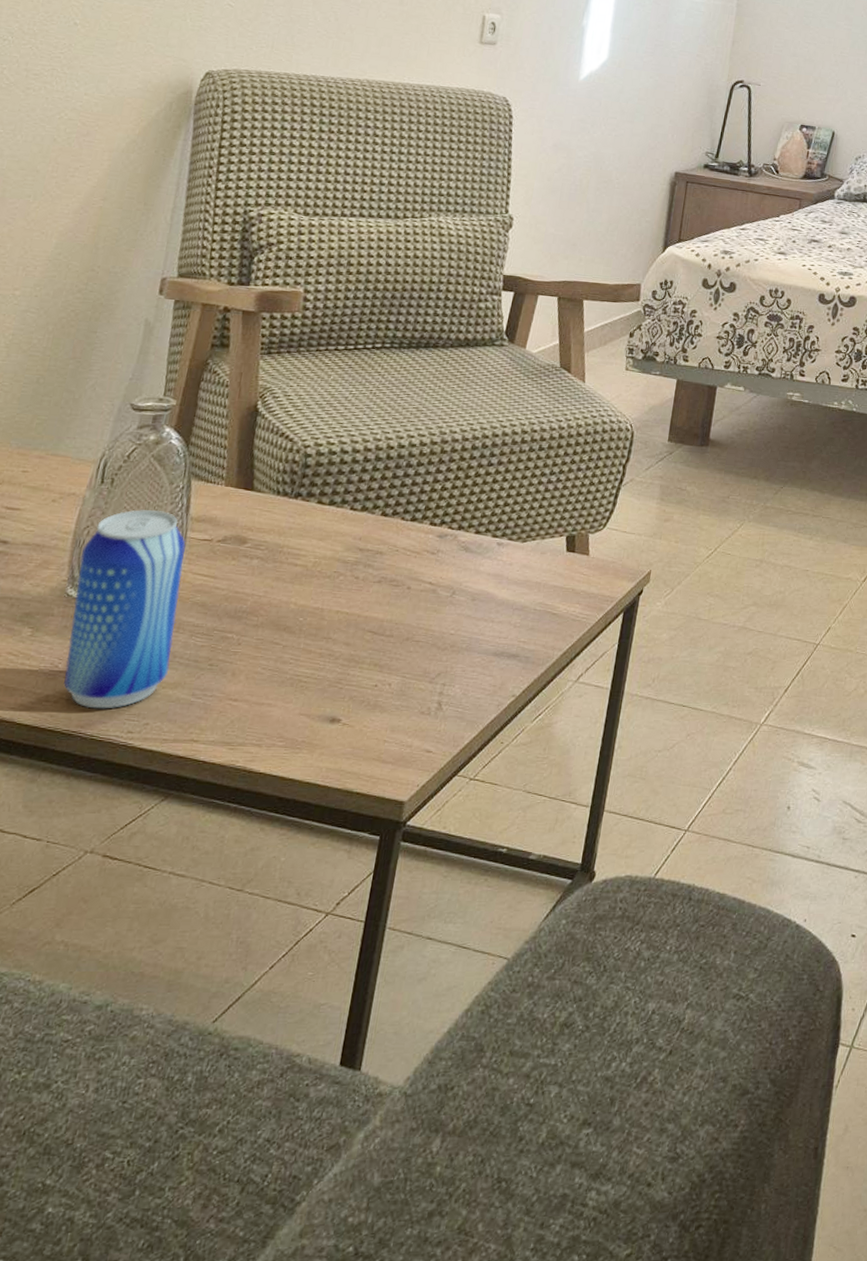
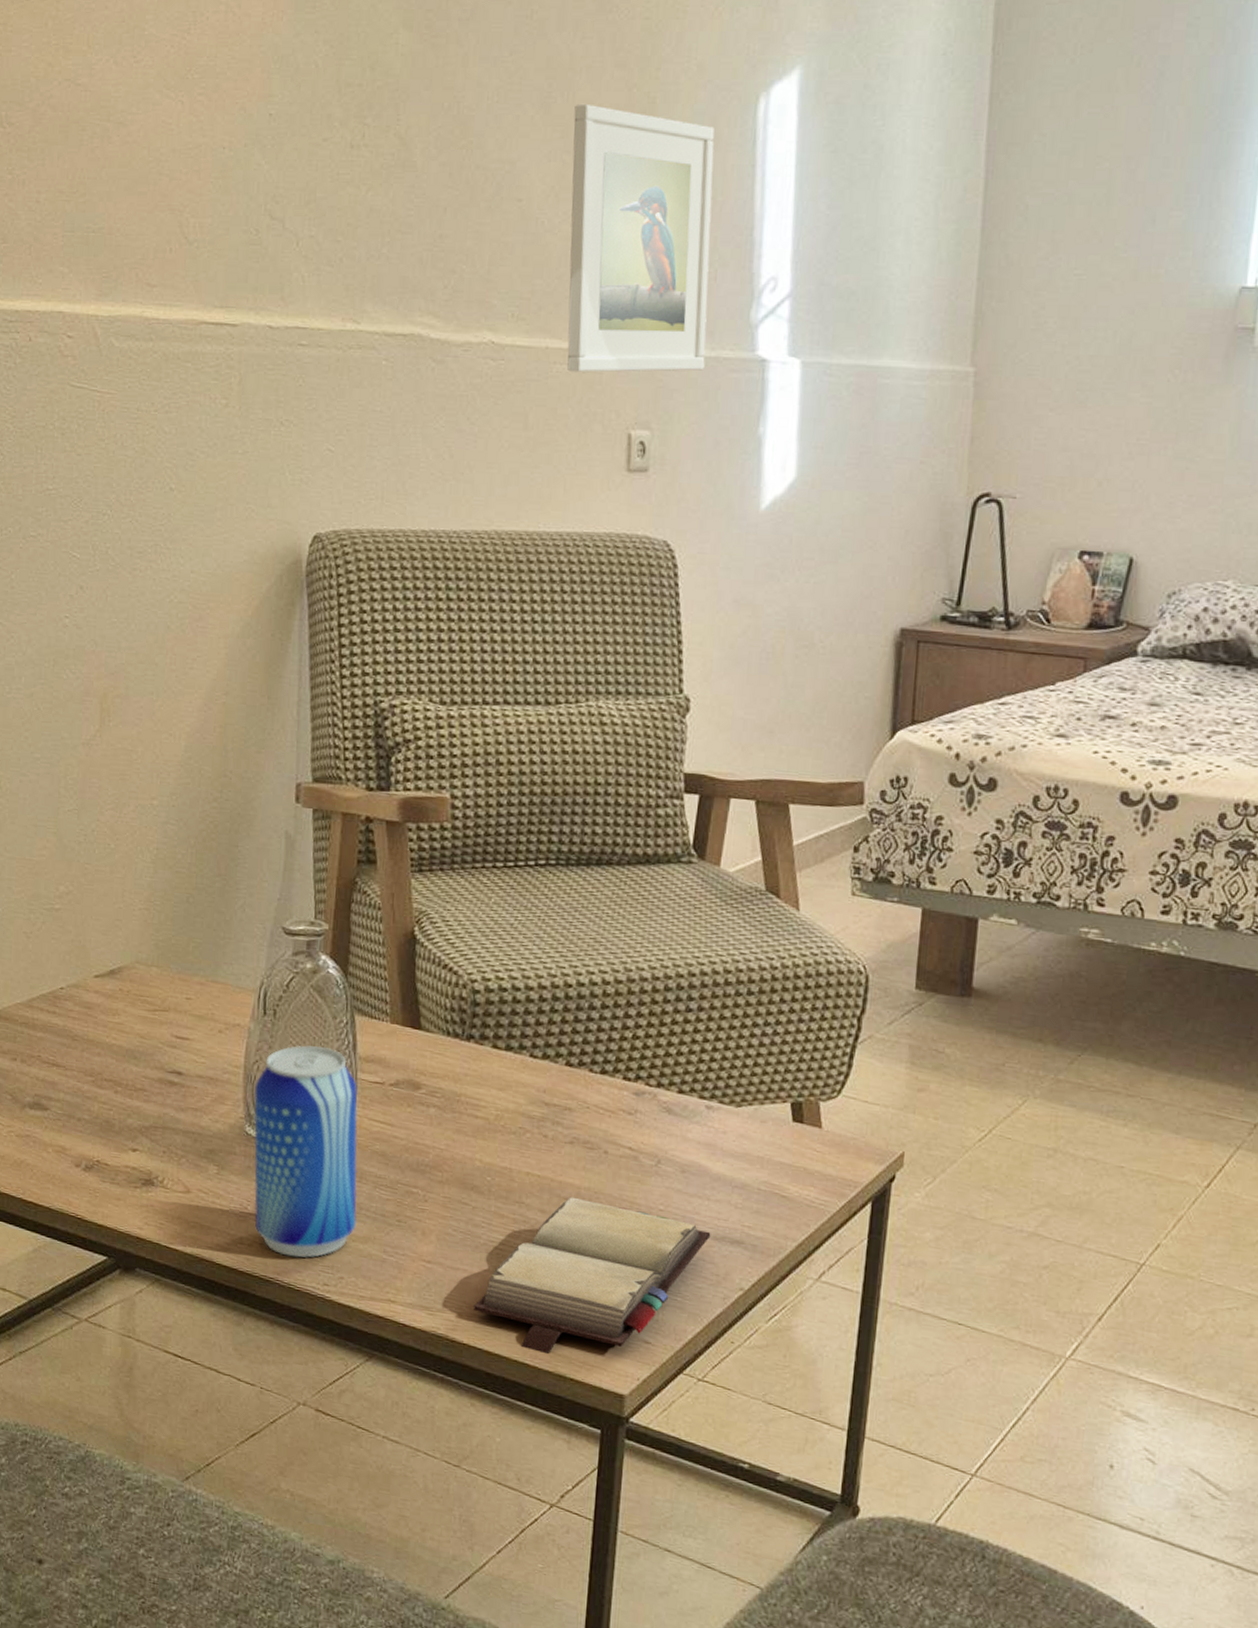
hardback book: none [273,629,492,773] -> present [474,1196,711,1355]

